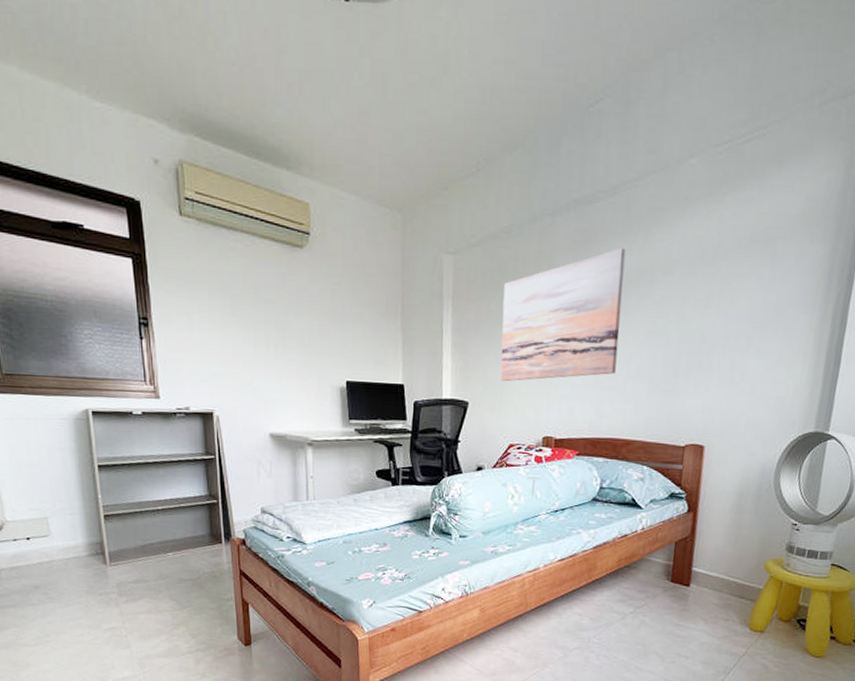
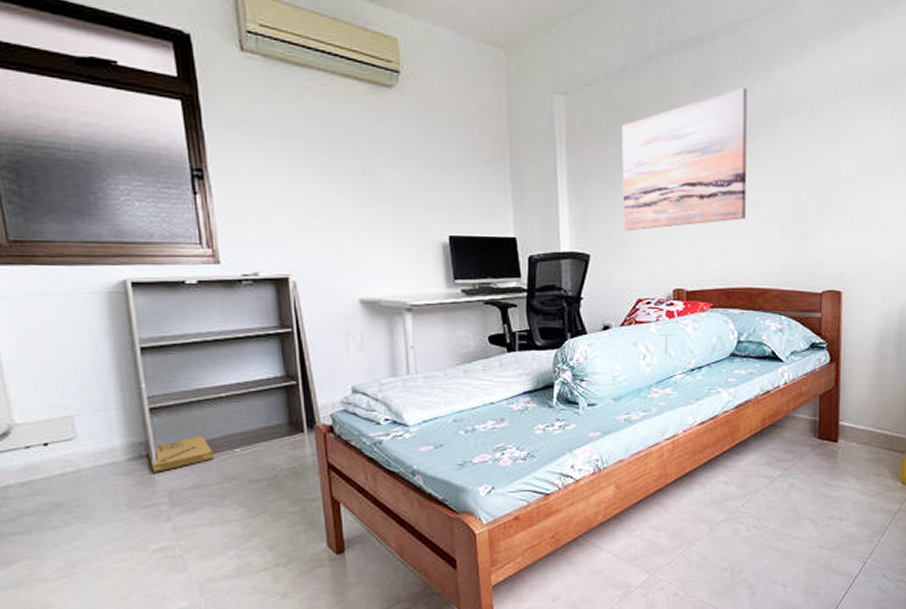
cardboard box: none [103,540,152,568] -> present [149,436,214,472]

